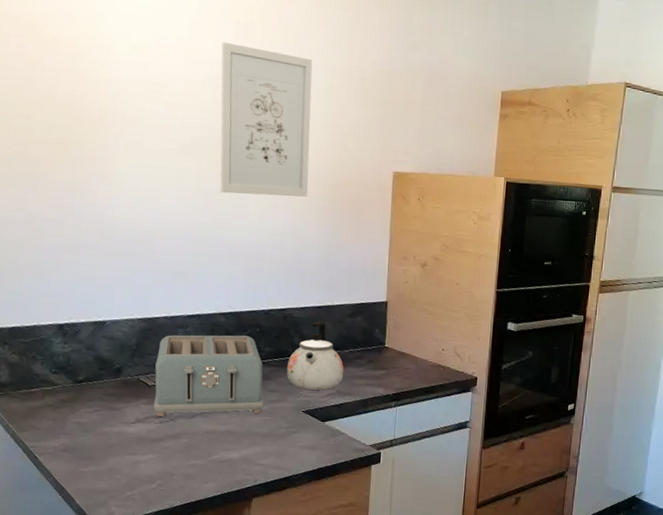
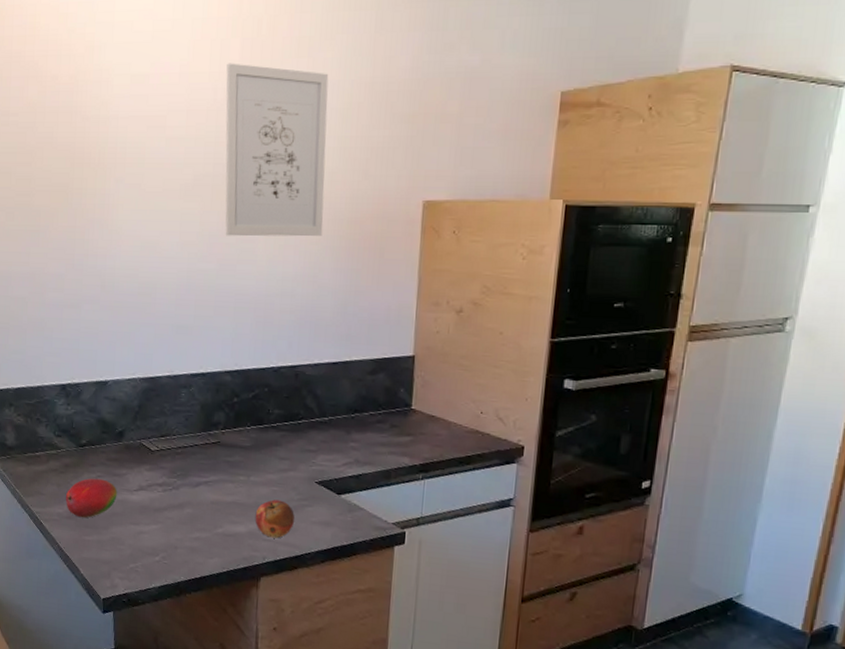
fruit: none [61,412,115,451] -> present [65,478,117,518]
toaster: present [154,335,264,417] -> none [157,395,273,484]
fruit: none [247,428,284,463] -> present [255,499,294,539]
kettle: present [286,320,344,390] -> none [297,378,363,459]

